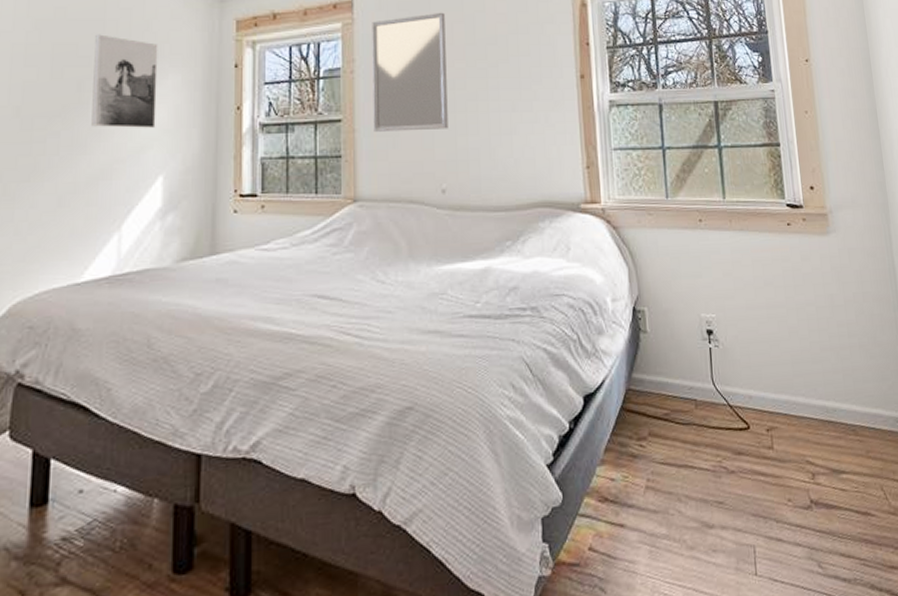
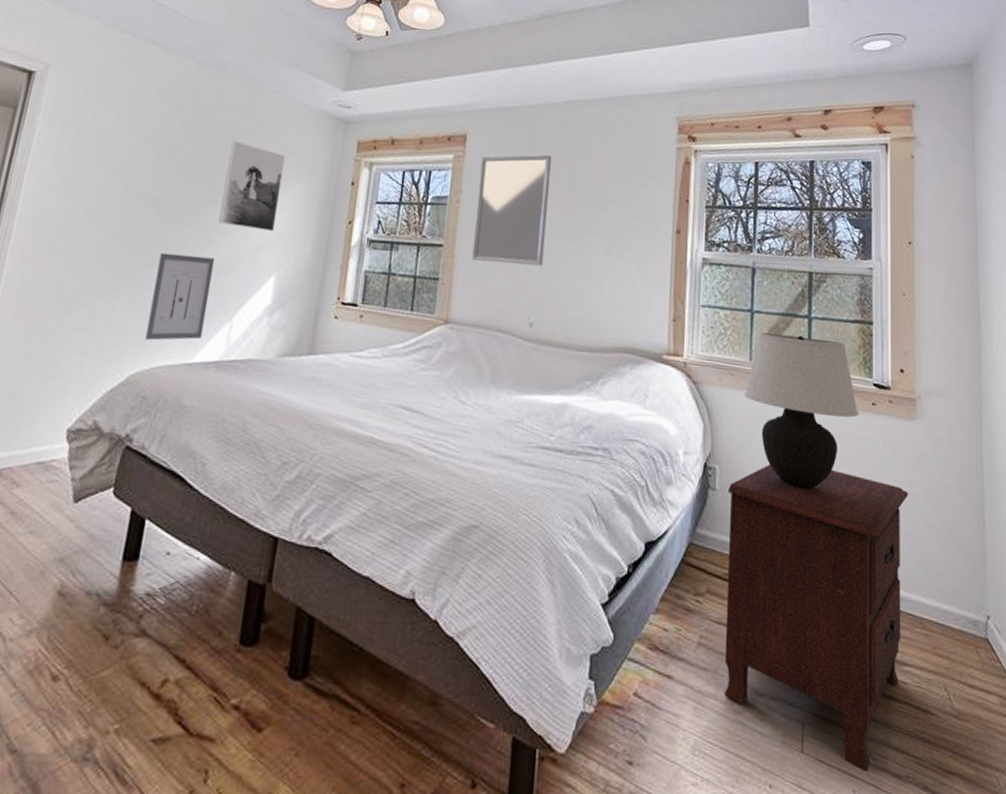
wall art: none [24,165,93,264] -> present [145,252,215,341]
nightstand: none [659,294,839,582] -> present [724,463,909,771]
table lamp: none [664,166,776,318] -> present [743,332,859,489]

